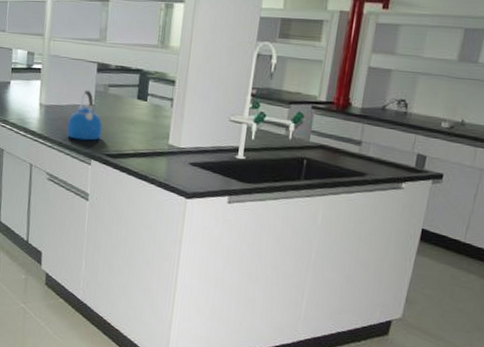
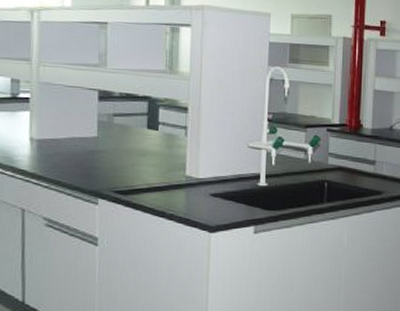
kettle: present [67,90,103,141] -> none [66,121,109,177]

